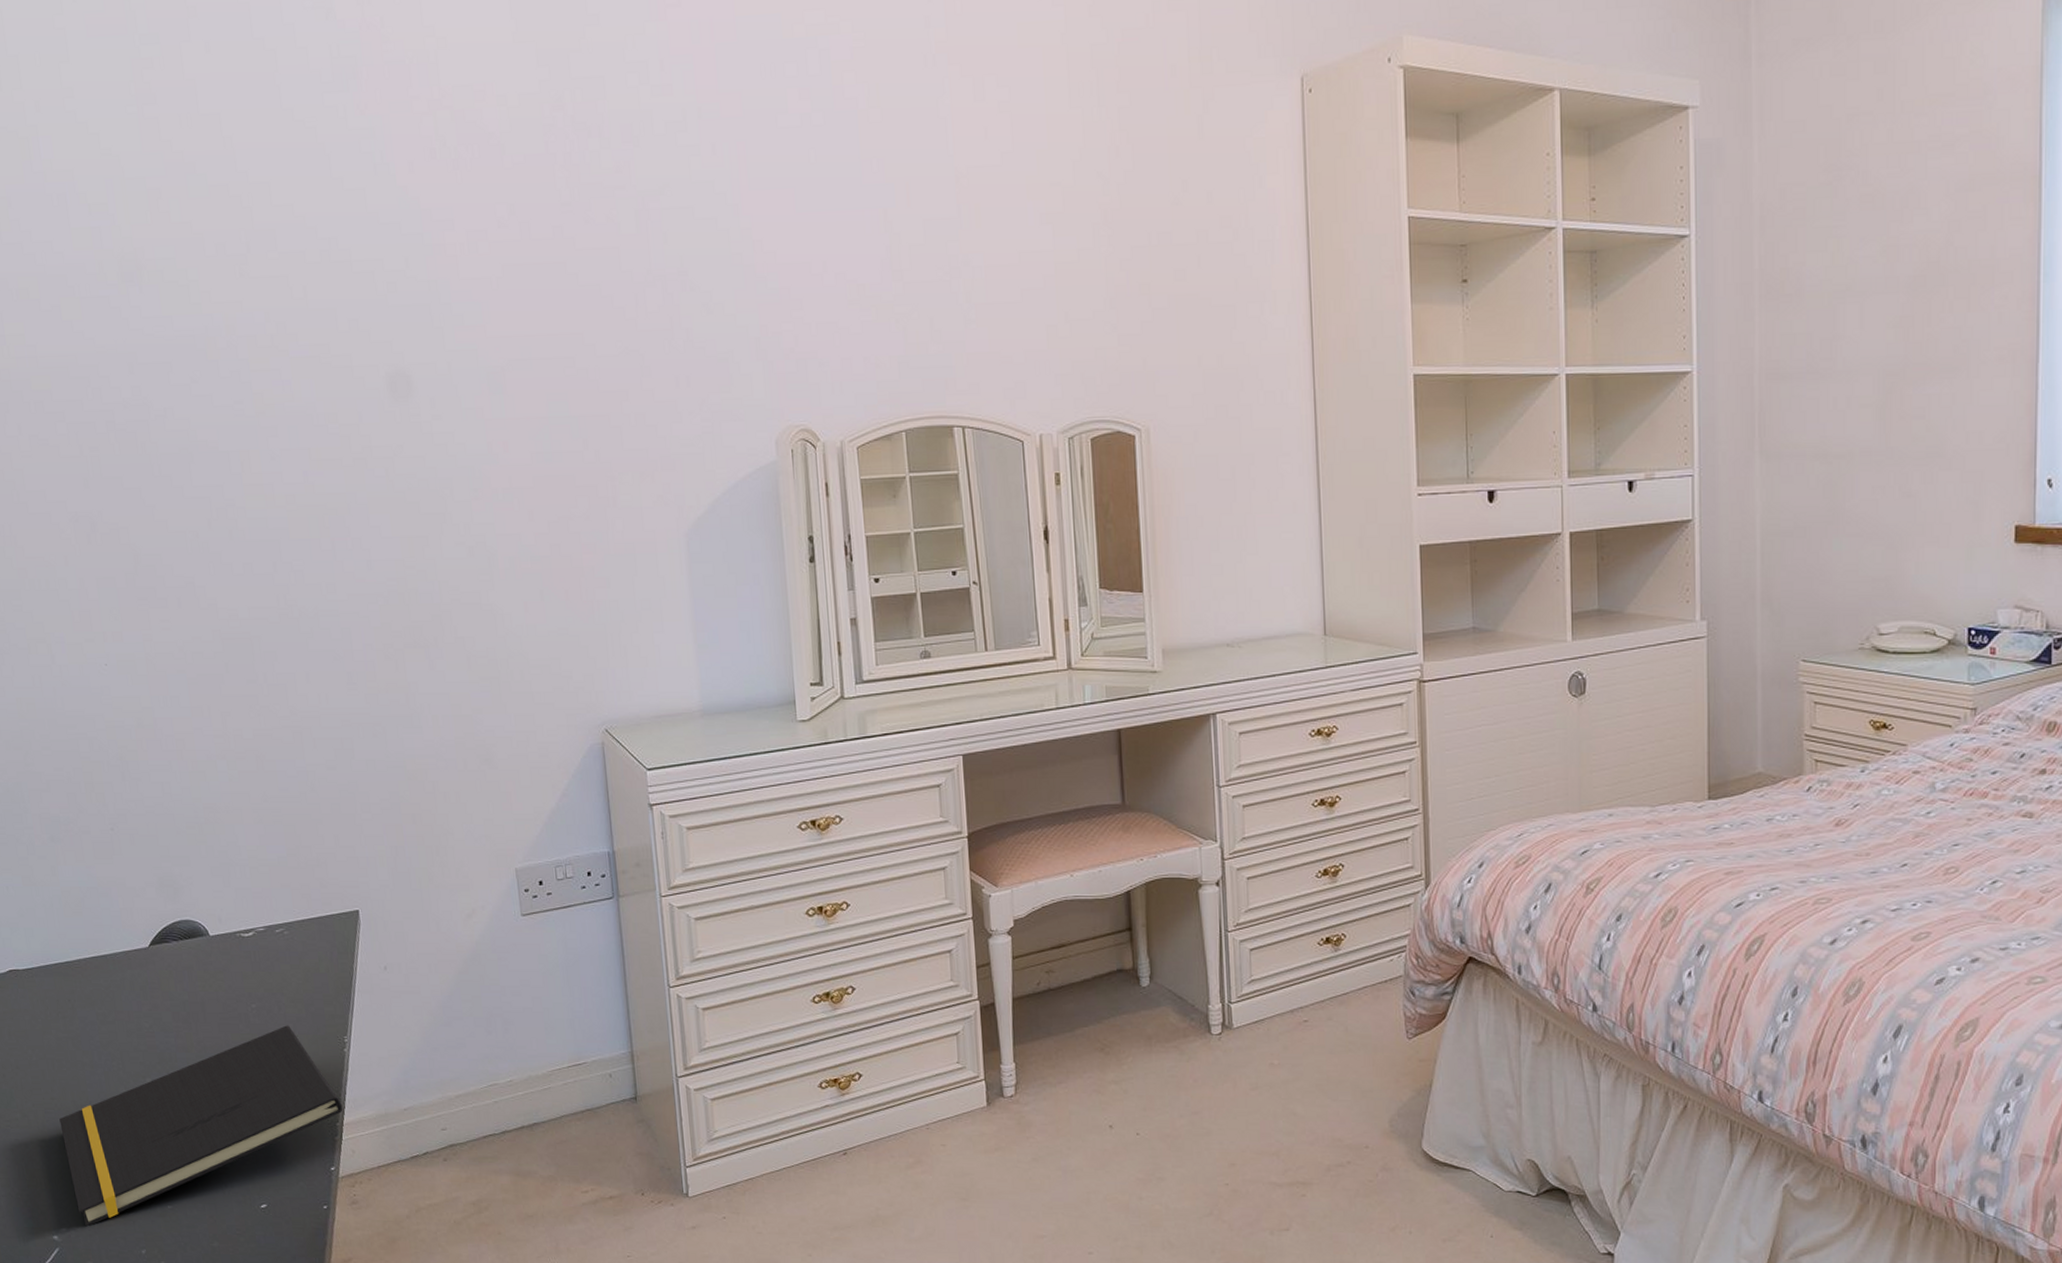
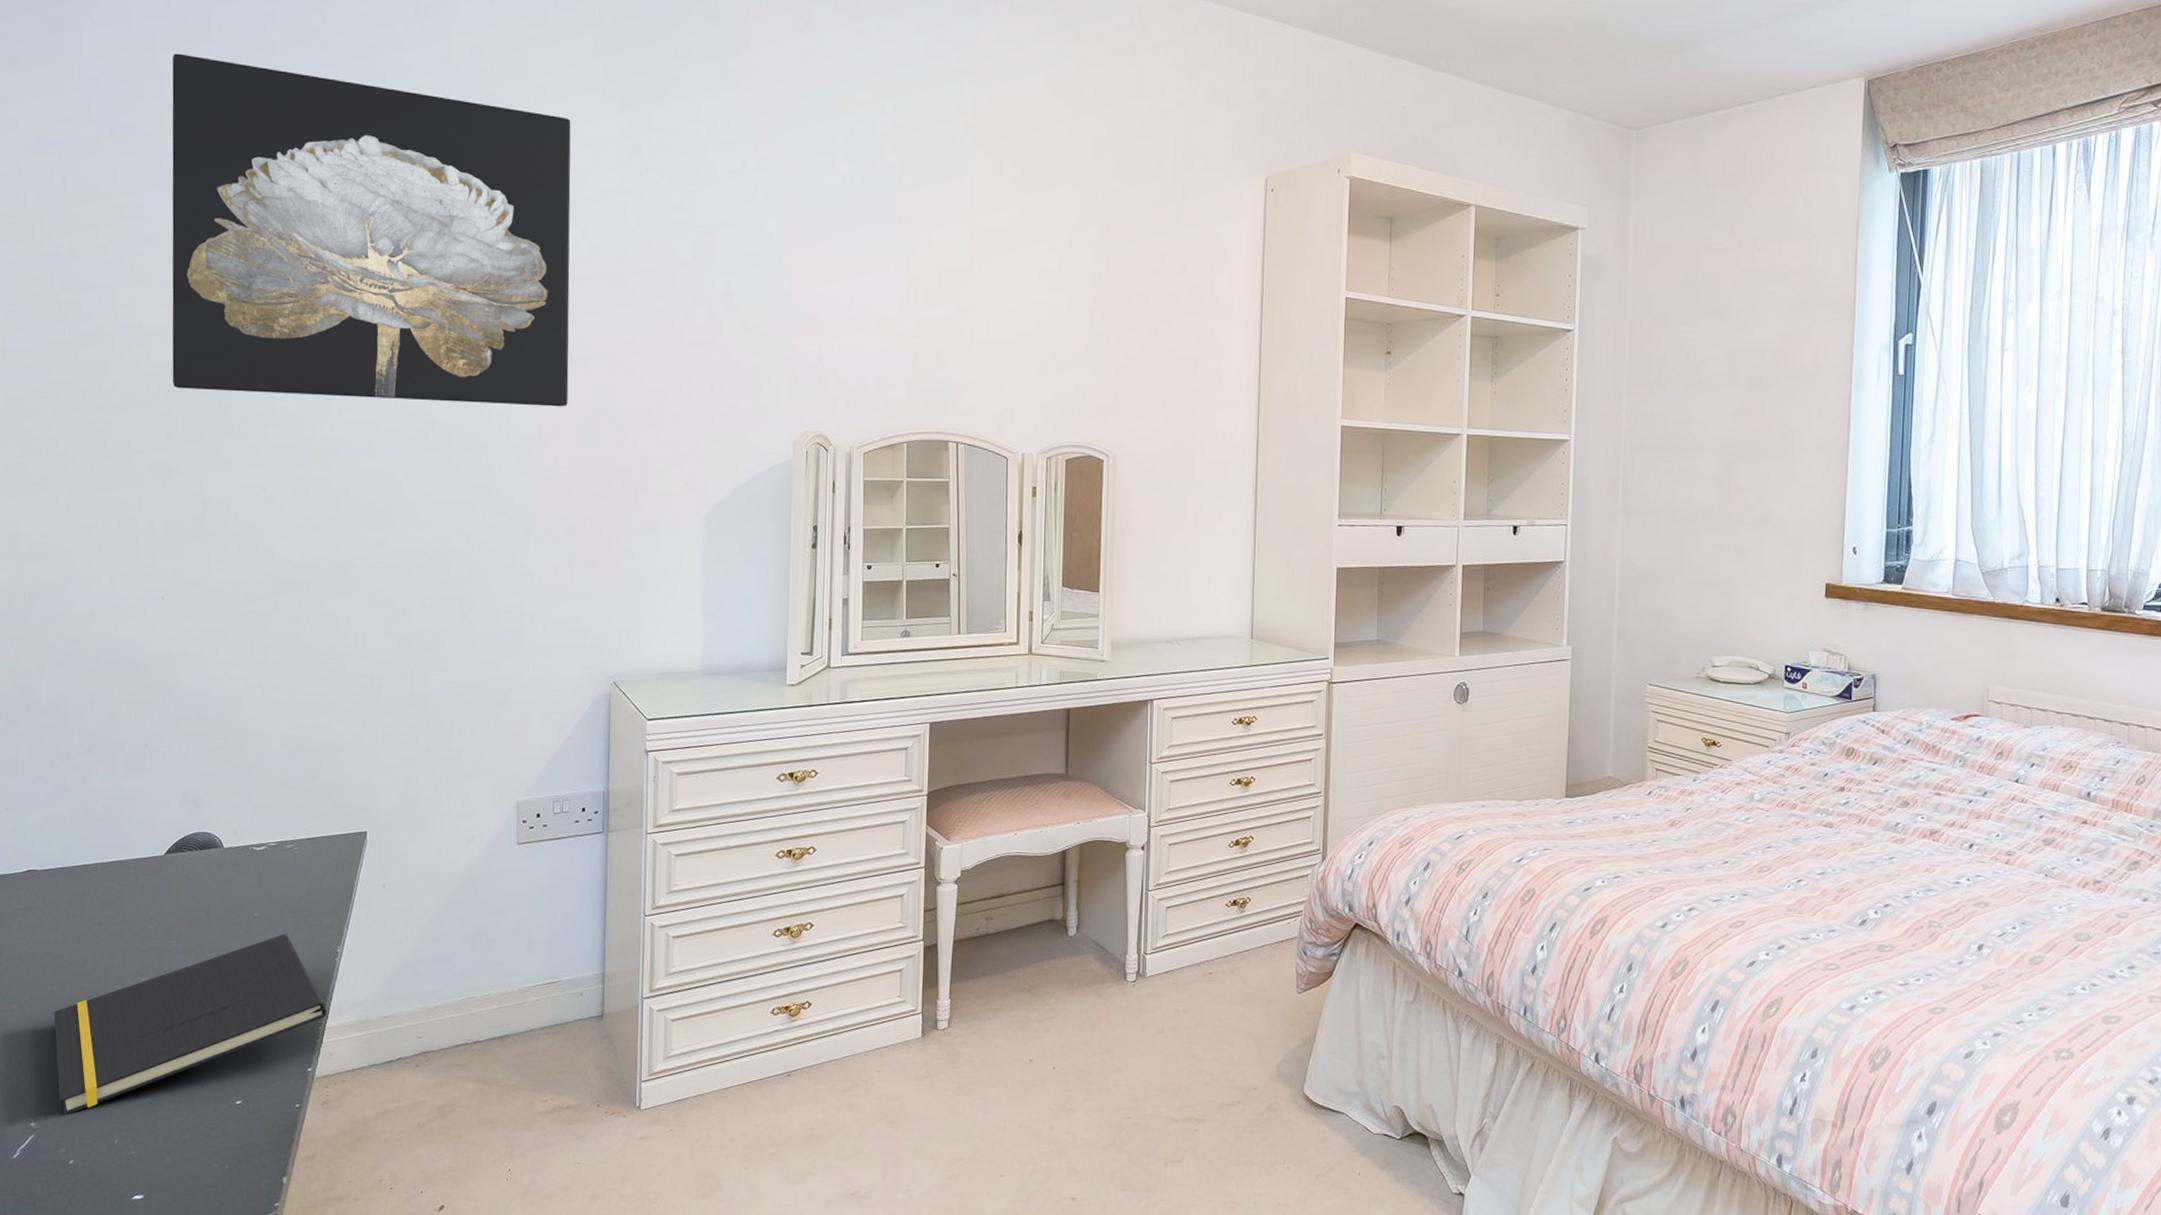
wall art: none [26,34,517,427] -> present [172,53,571,407]

